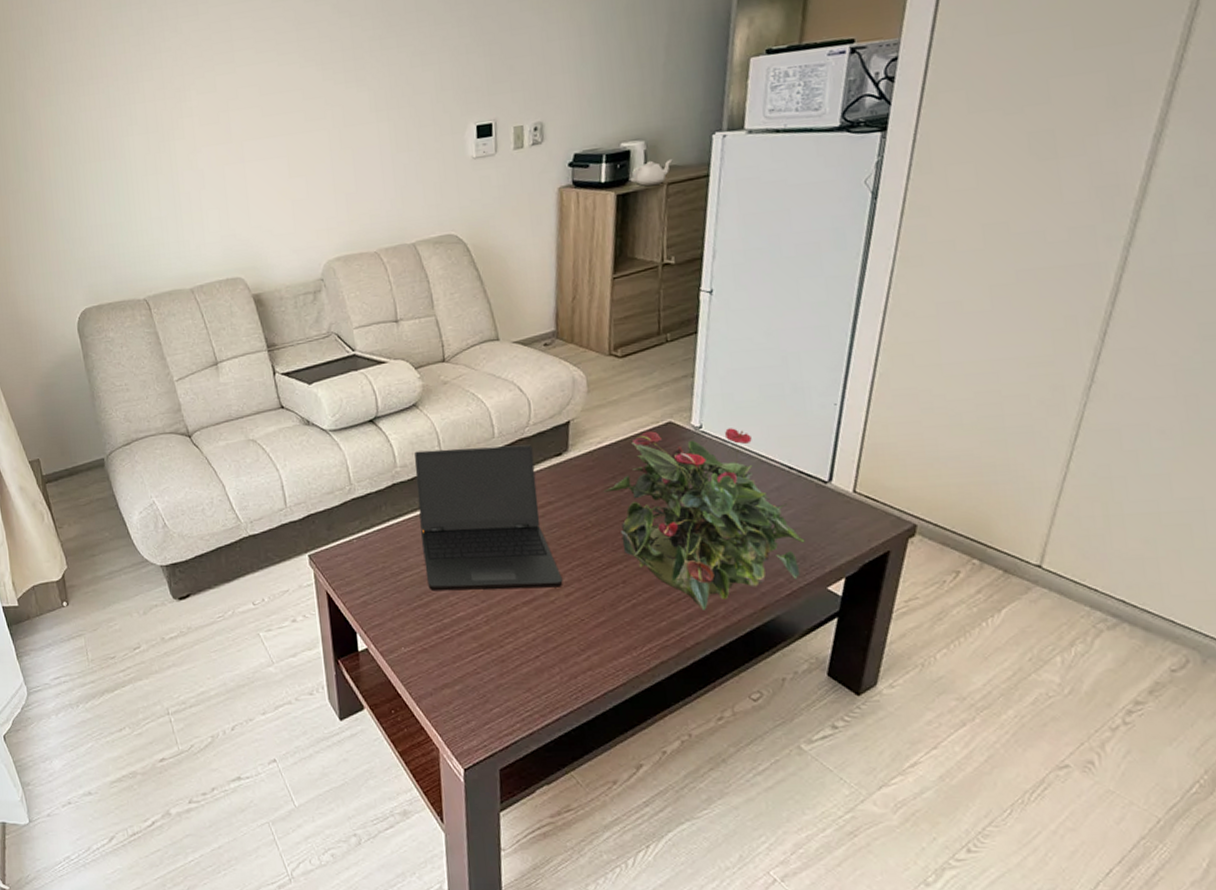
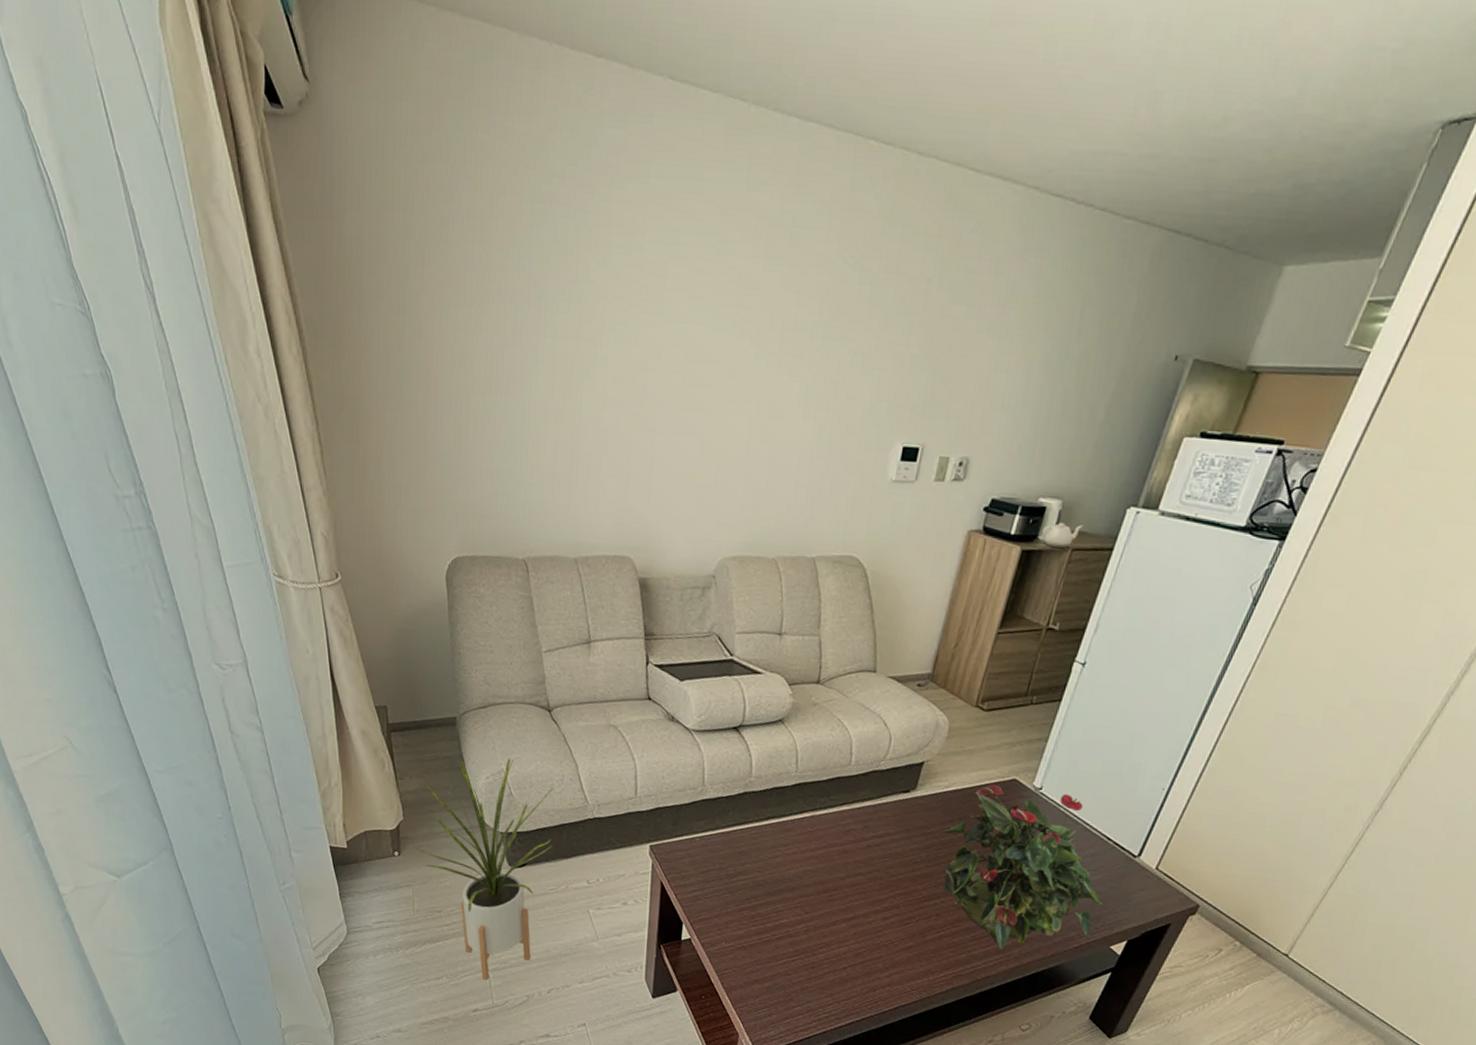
house plant: none [78,489,213,725] -> present [412,757,553,980]
laptop: present [414,444,563,591] -> none [759,765,884,911]

